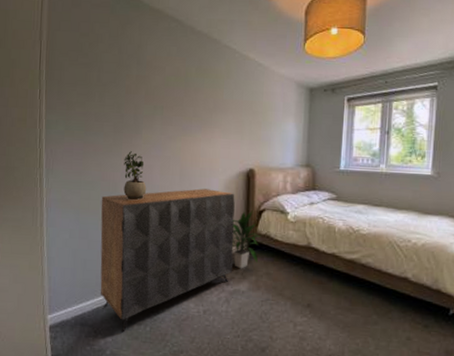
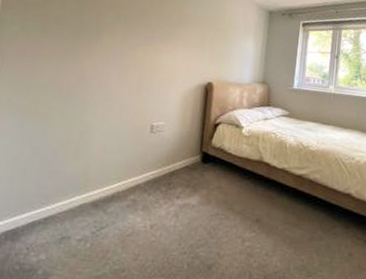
dresser: present [100,188,235,333] -> none [39,99,192,250]
potted plant: present [123,151,147,200] -> none [77,57,102,107]
indoor plant: present [232,210,261,269] -> none [186,123,216,182]

